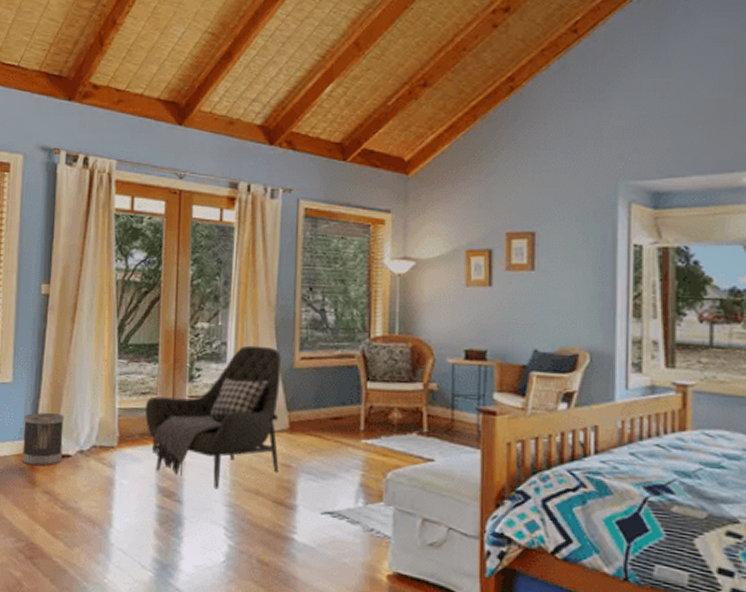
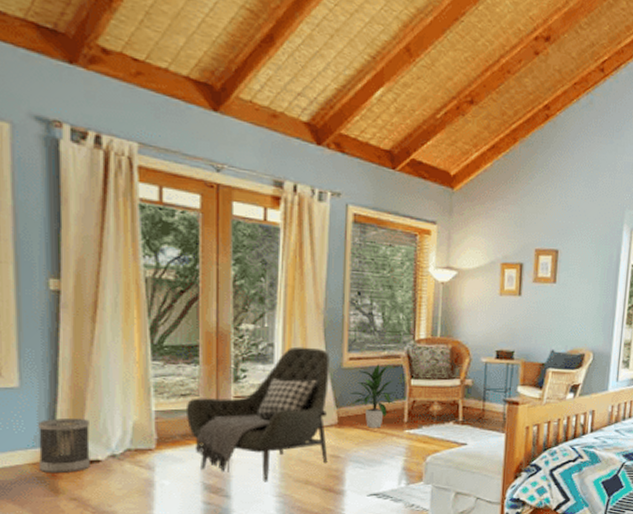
indoor plant: none [302,364,352,436] -> present [350,364,397,428]

